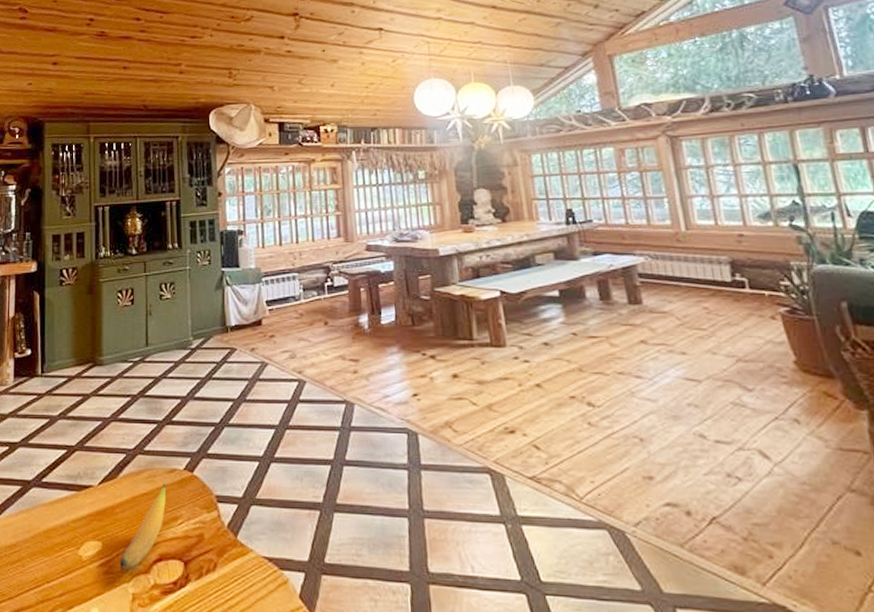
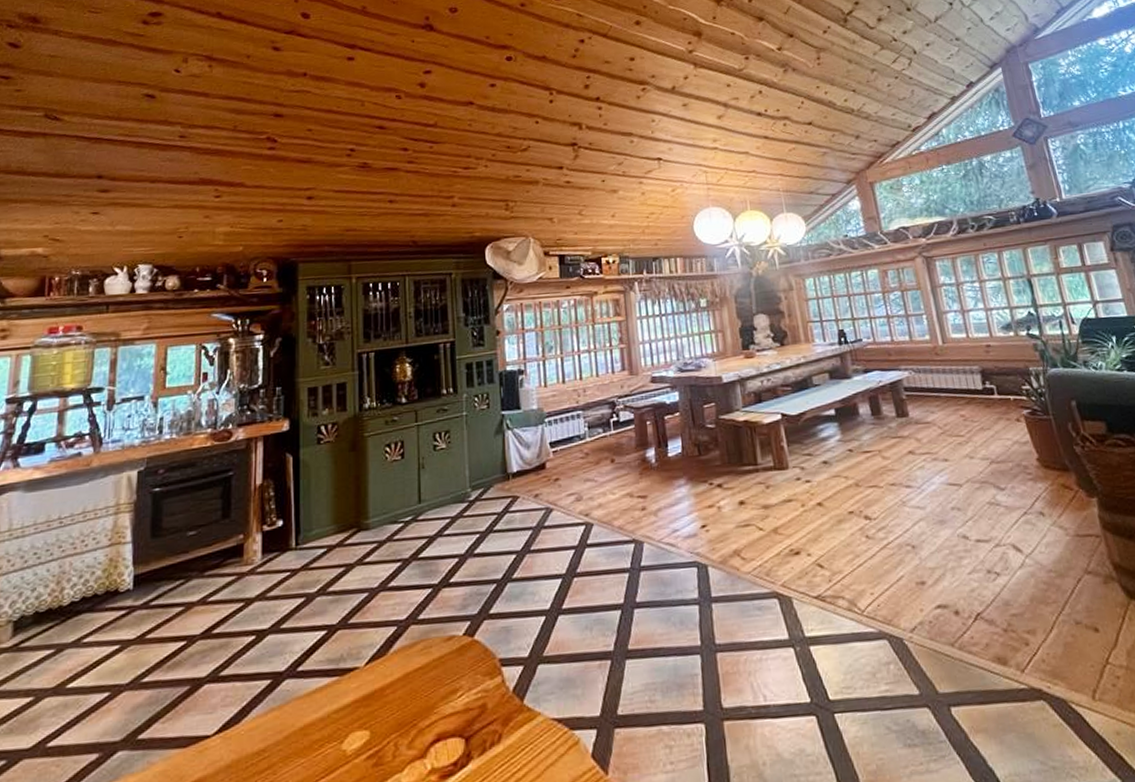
banana: present [119,483,167,570] -> none [390,653,444,758]

